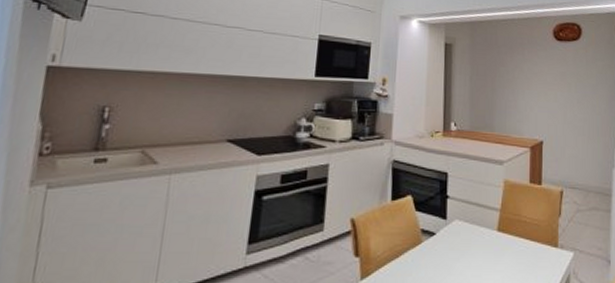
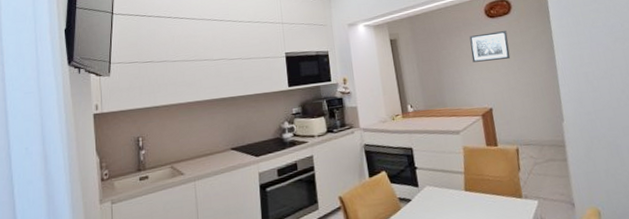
wall art: none [531,56,573,89] -> present [469,31,511,63]

